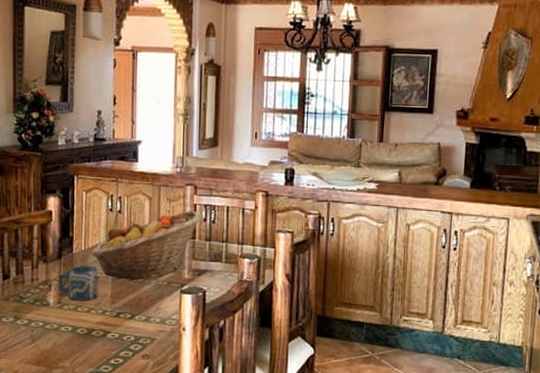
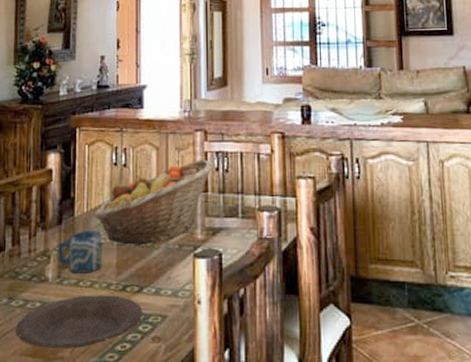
plate: none [21,318,135,361] -> present [16,295,144,350]

